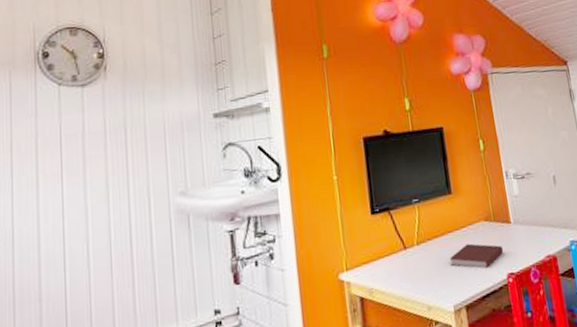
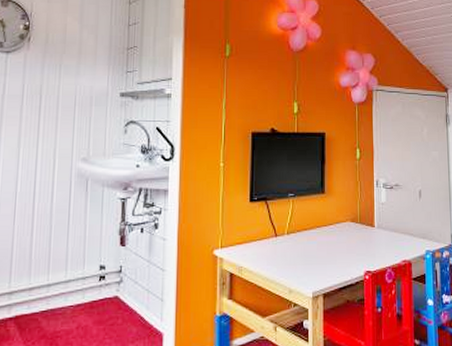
notebook: present [449,243,504,269] -> none [314,240,365,265]

